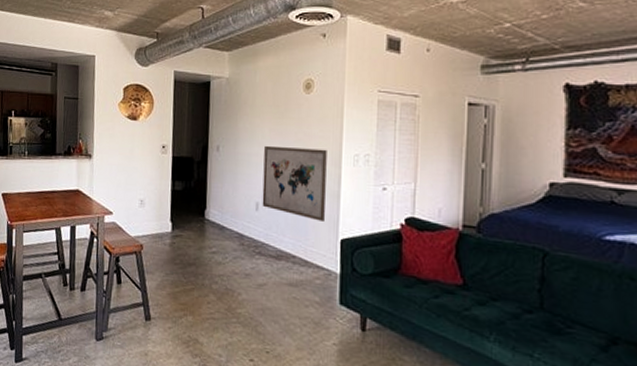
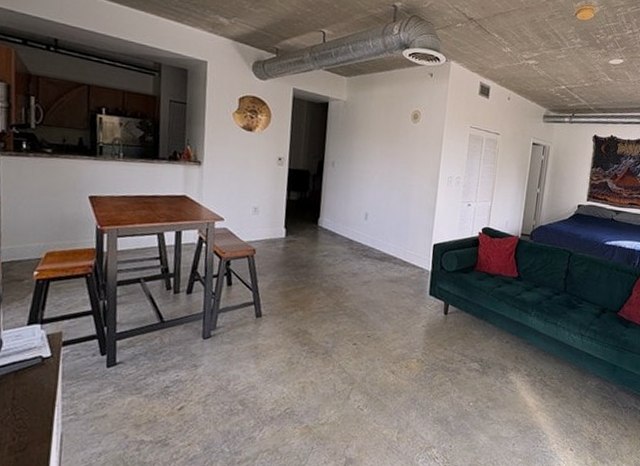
wall art: present [262,145,327,221] -> none [370,164,428,230]

